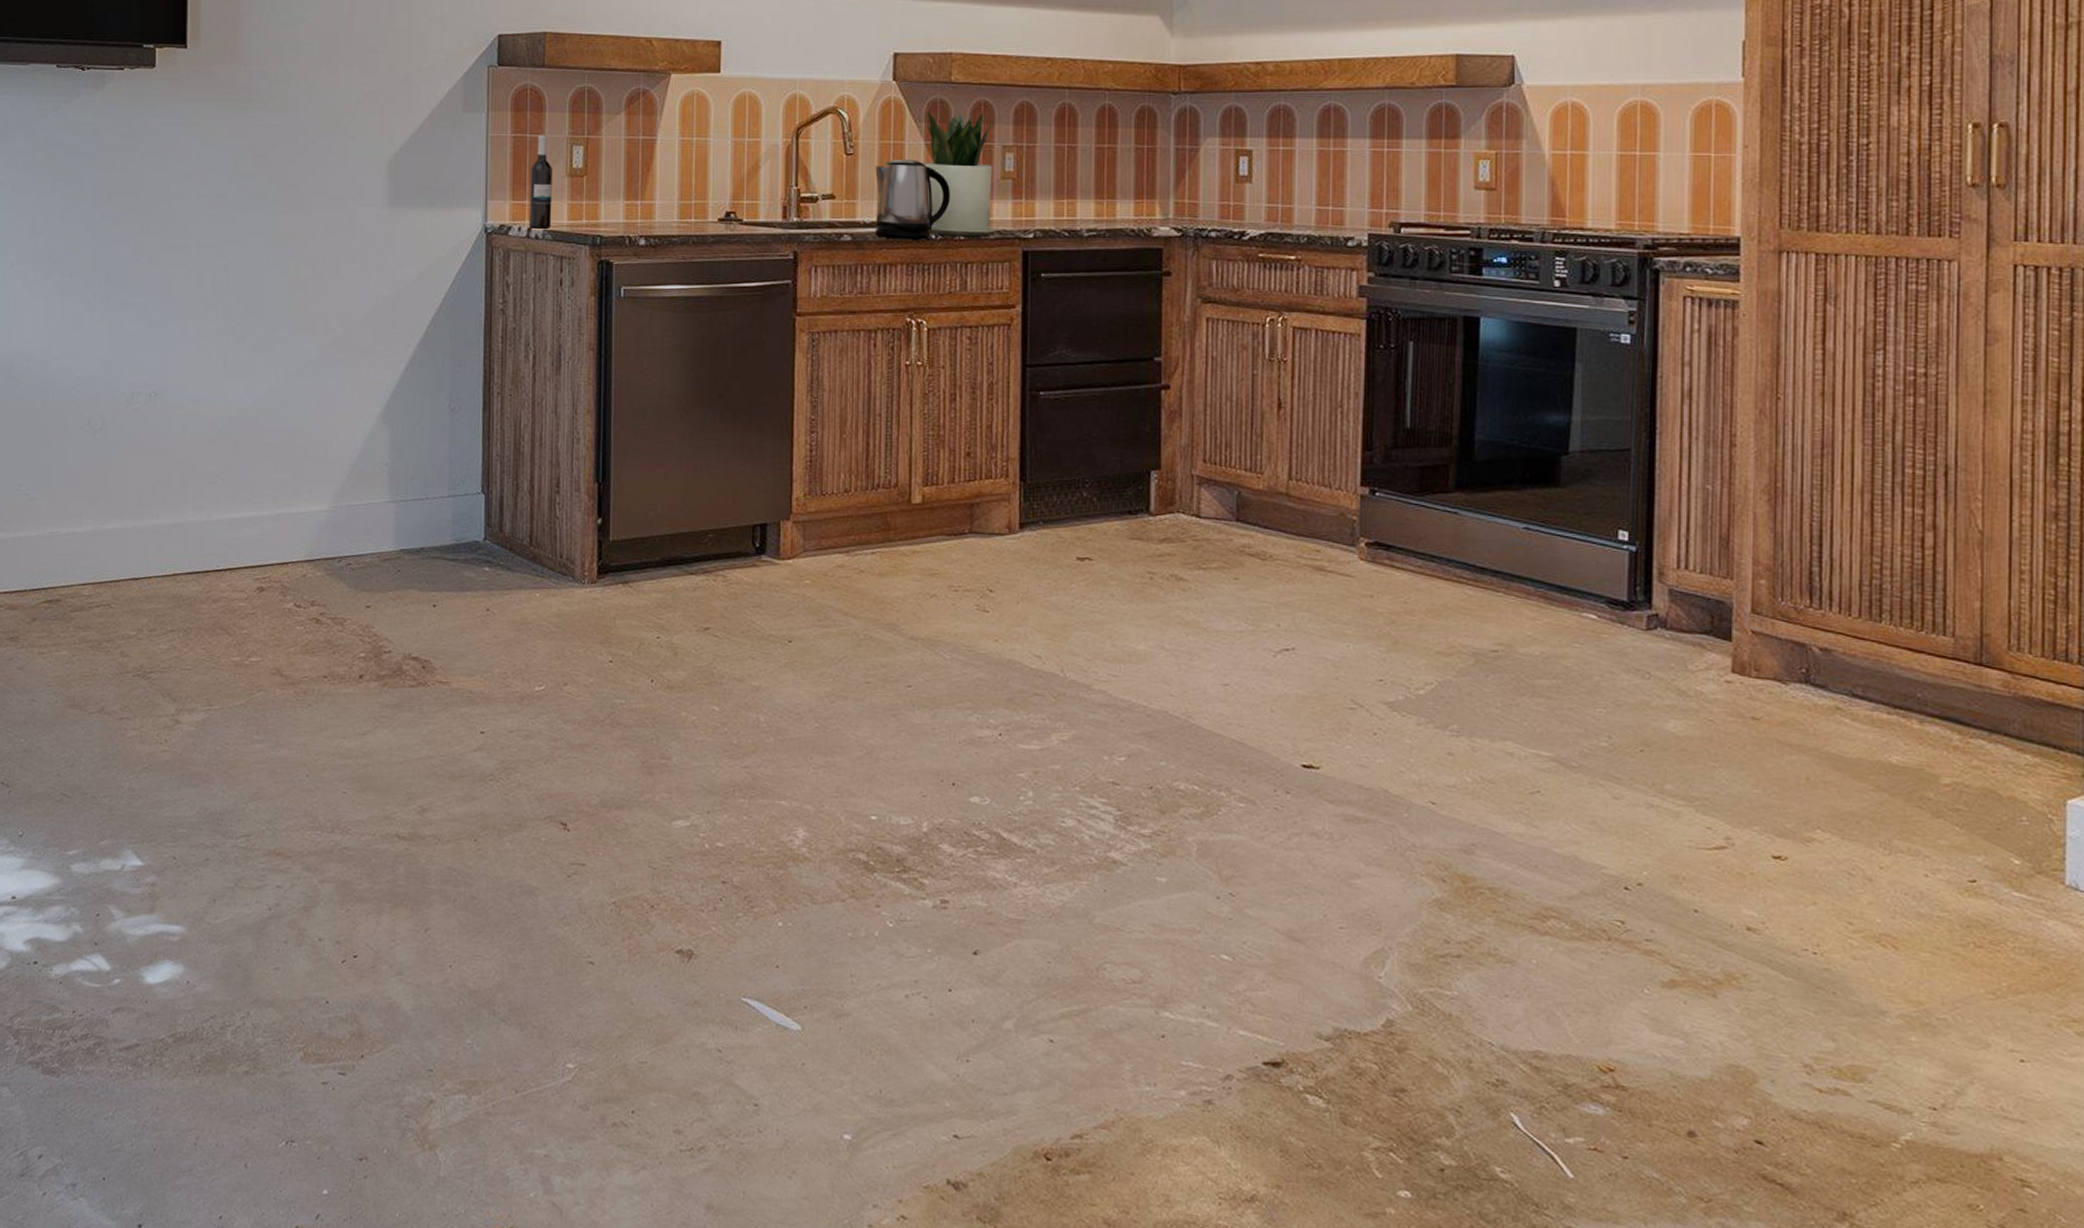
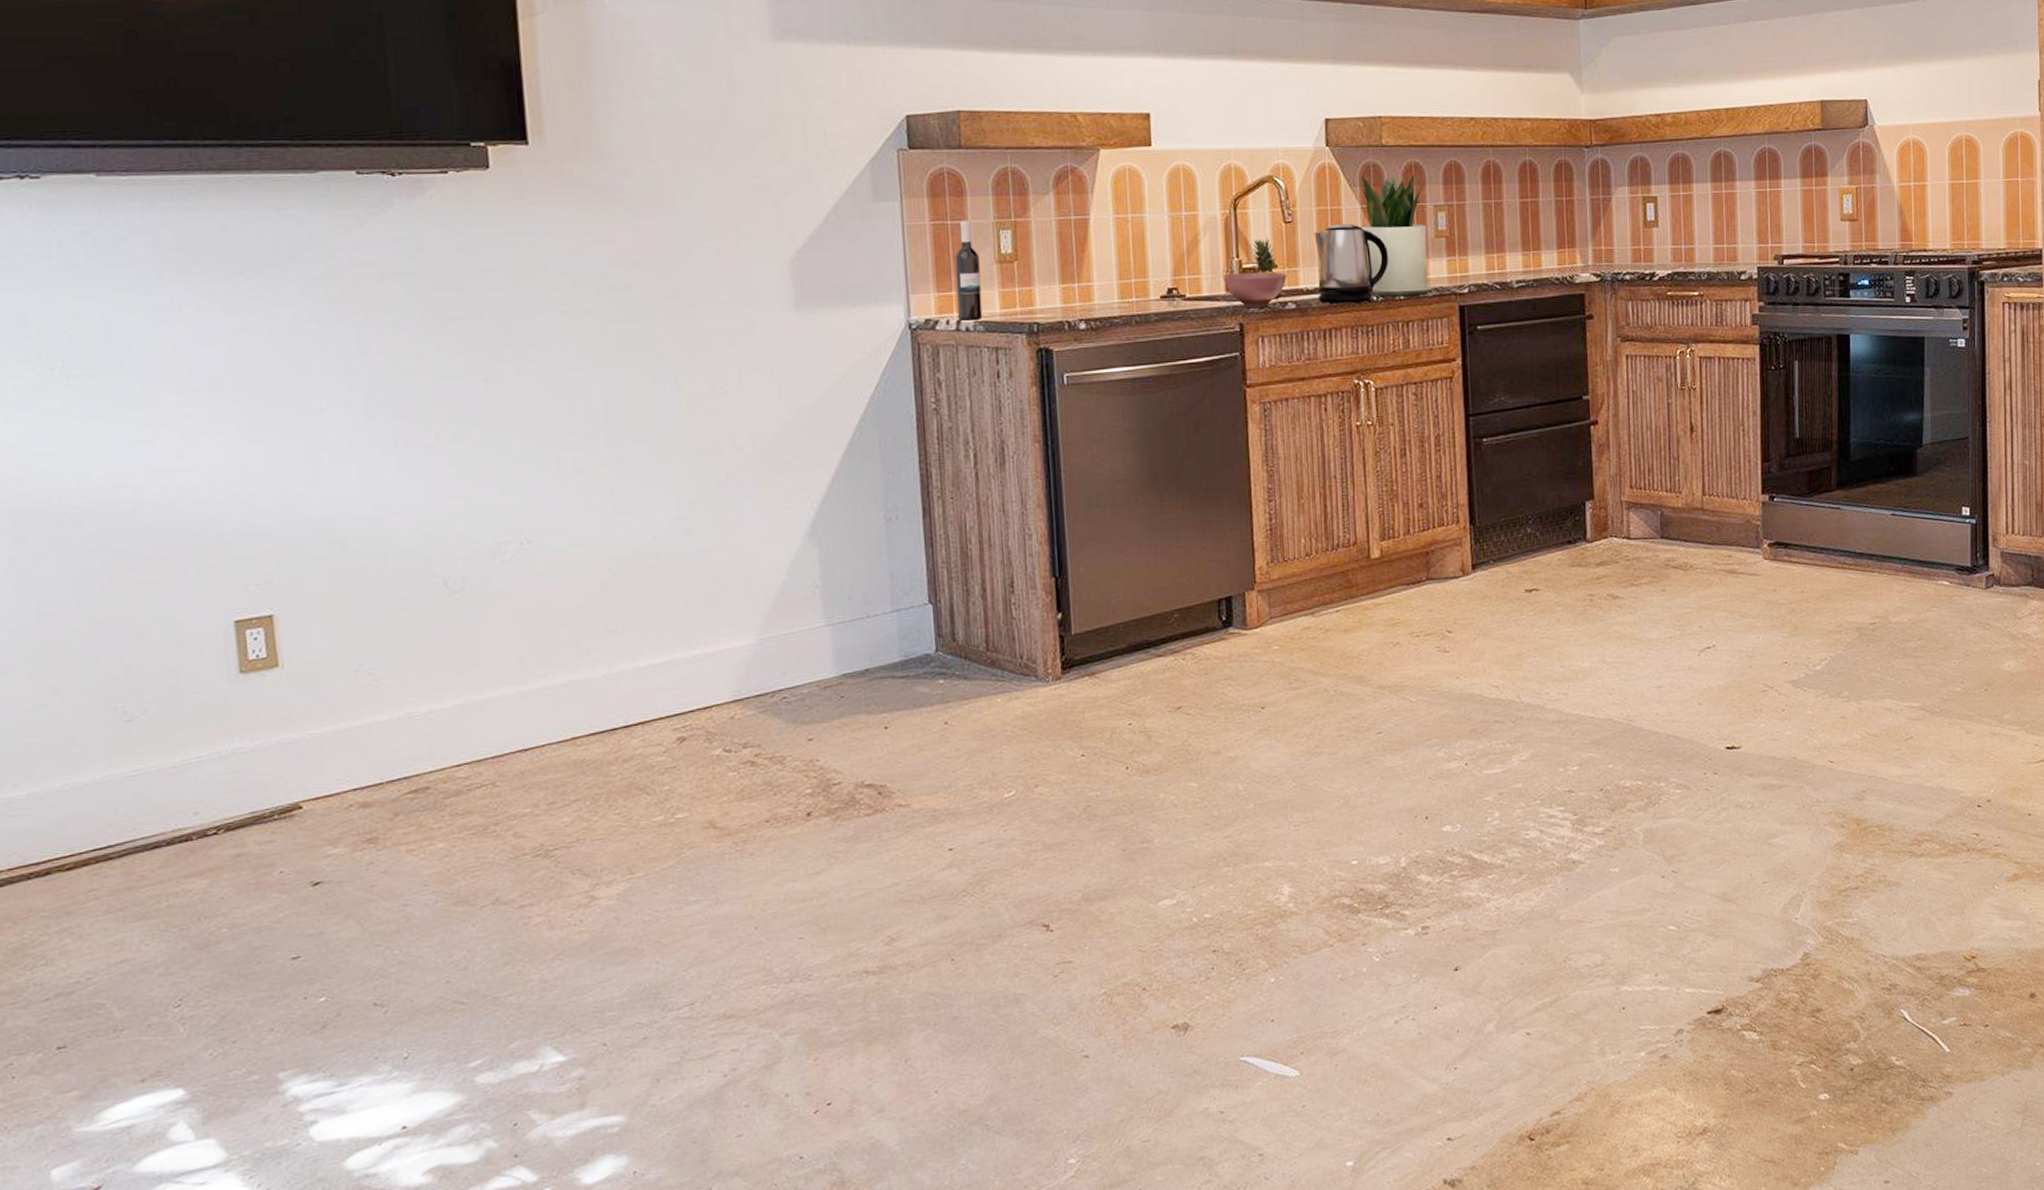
bowl: none [780,201,845,238] -> present [1223,272,1287,309]
fruit: none [811,168,838,231] -> present [1252,237,1282,301]

